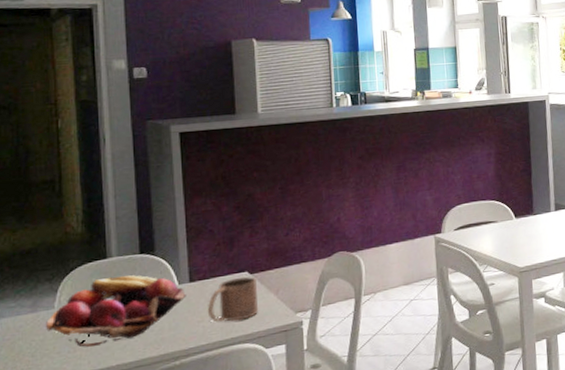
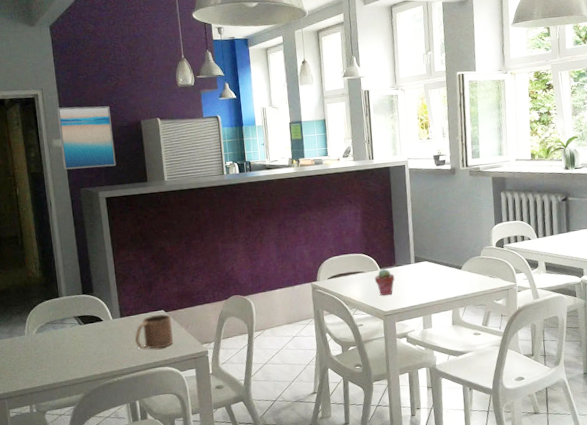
fruit basket: present [45,275,187,347] -> none [19,311,120,365]
wall art: none [121,21,196,98] -> present [56,106,116,170]
potted succulent: none [508,218,533,249] -> present [374,269,395,296]

